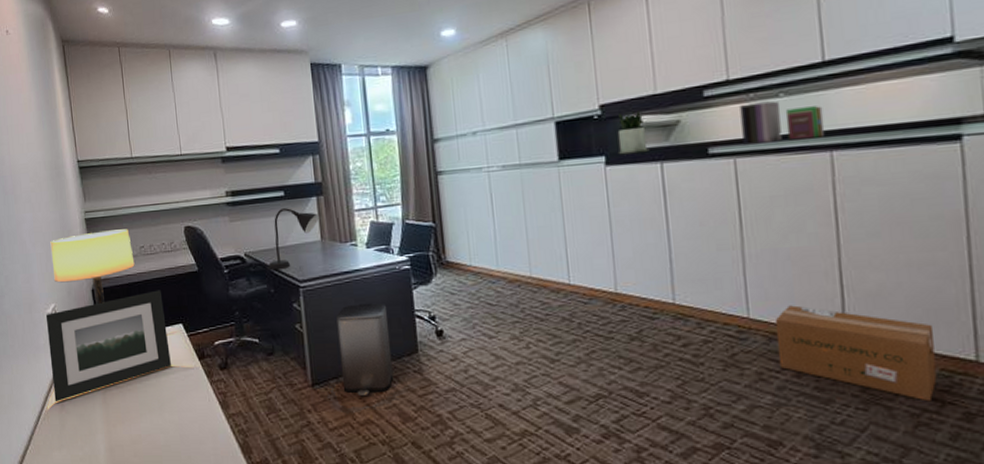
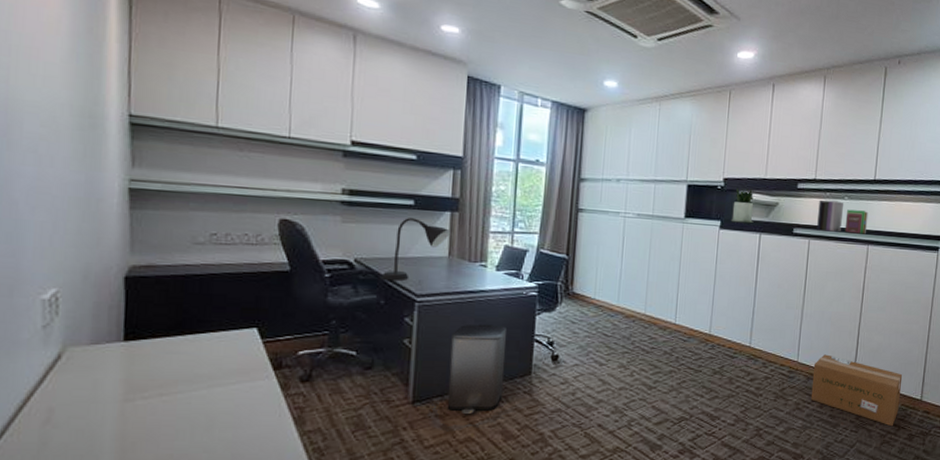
picture frame: present [45,290,172,401] -> none [35,286,235,413]
table lamp: present [50,229,135,305] -> none [62,206,200,296]

